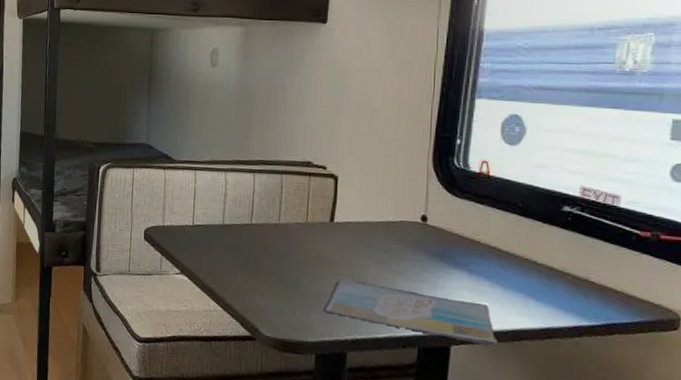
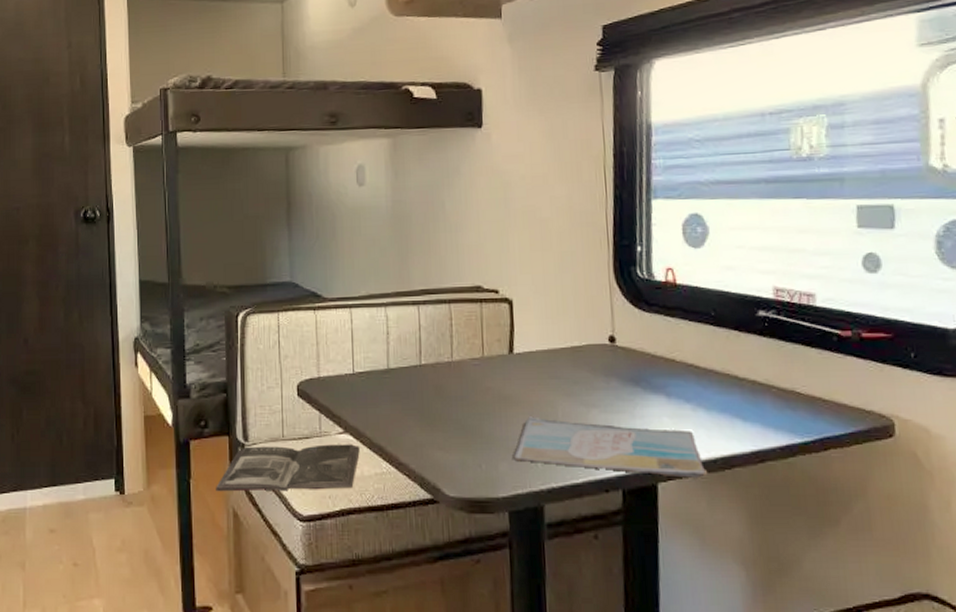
magazine: none [70,276,193,320] -> present [216,444,360,492]

